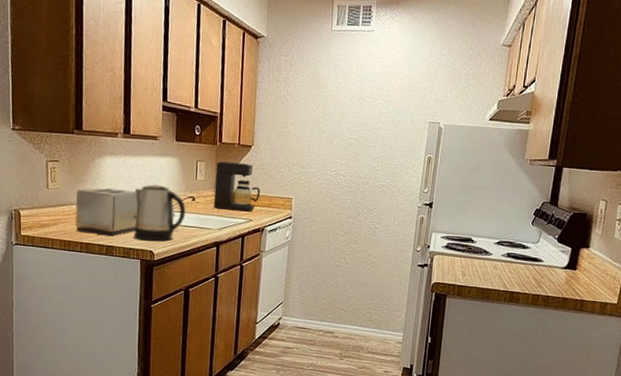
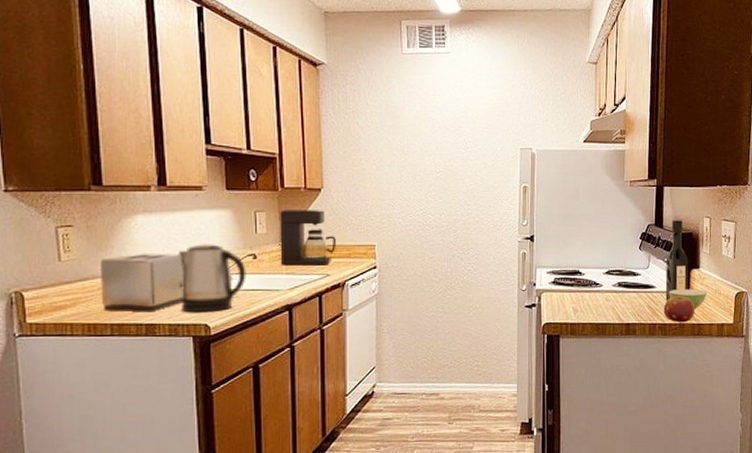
fruit: none [548,271,581,298] -> present [663,296,696,323]
bottle: none [552,200,579,275] -> present [665,220,688,301]
bowl: none [555,265,595,287] -> present [669,288,708,310]

